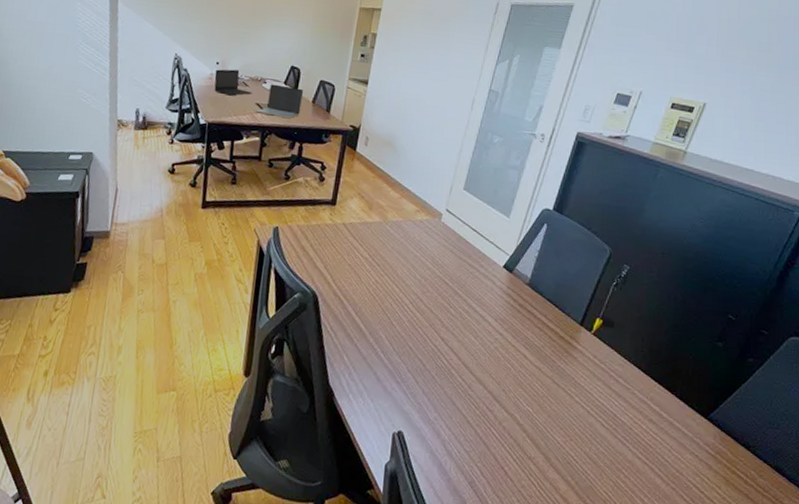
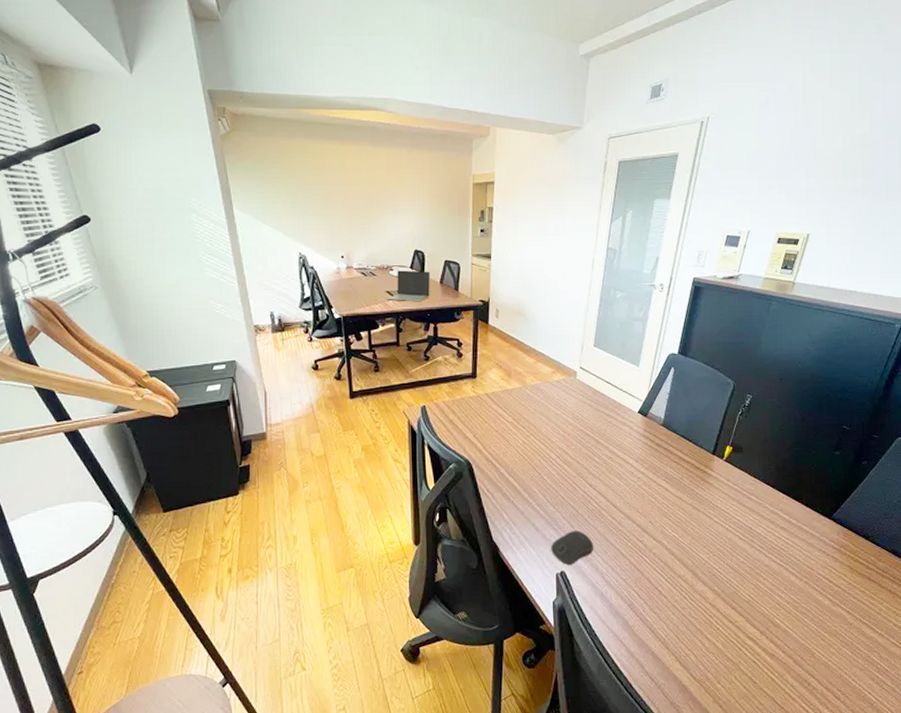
laptop: present [214,69,252,96] -> none [341,261,381,287]
computer mouse: none [391,387,439,425] -> present [551,531,594,565]

